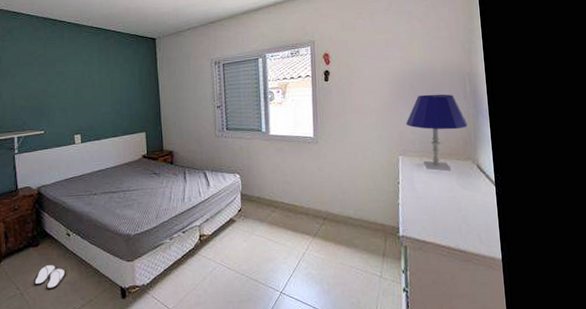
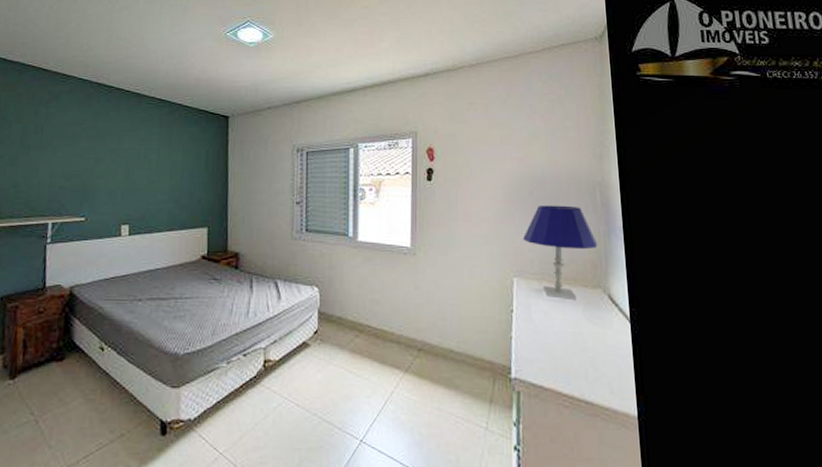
slippers: present [33,265,66,289] -> none [52,386,94,417]

